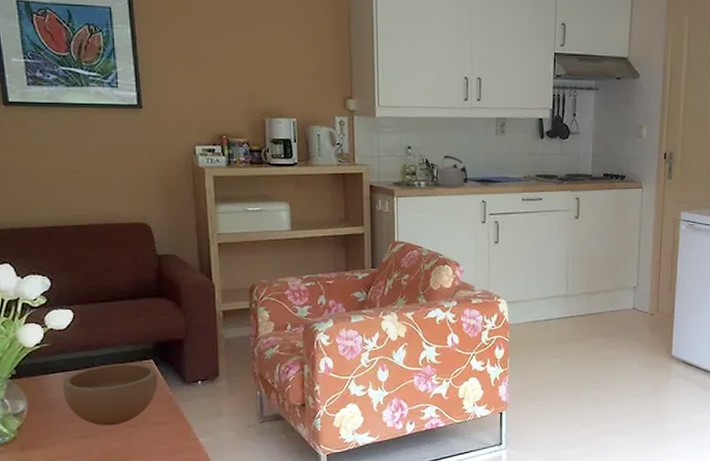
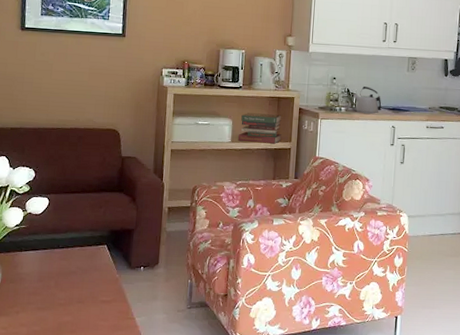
bowl: present [62,363,158,426] -> none [31,246,109,301]
books: none [298,194,352,229] -> present [237,113,282,144]

